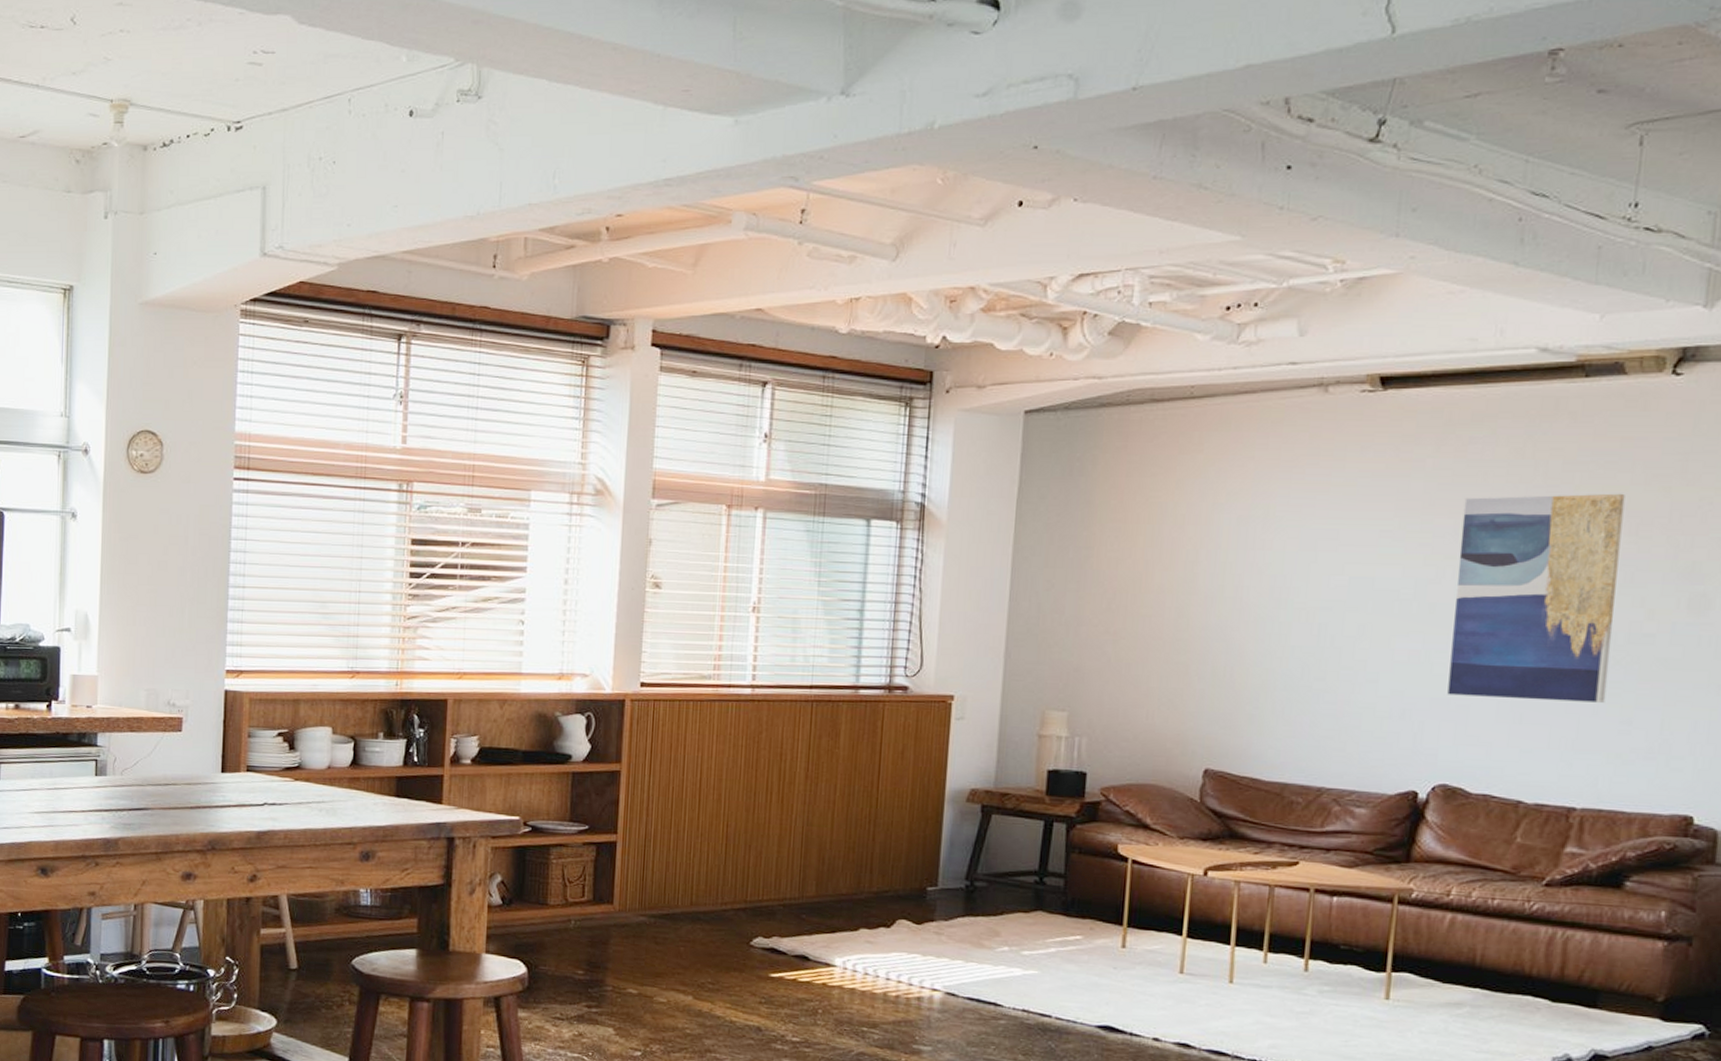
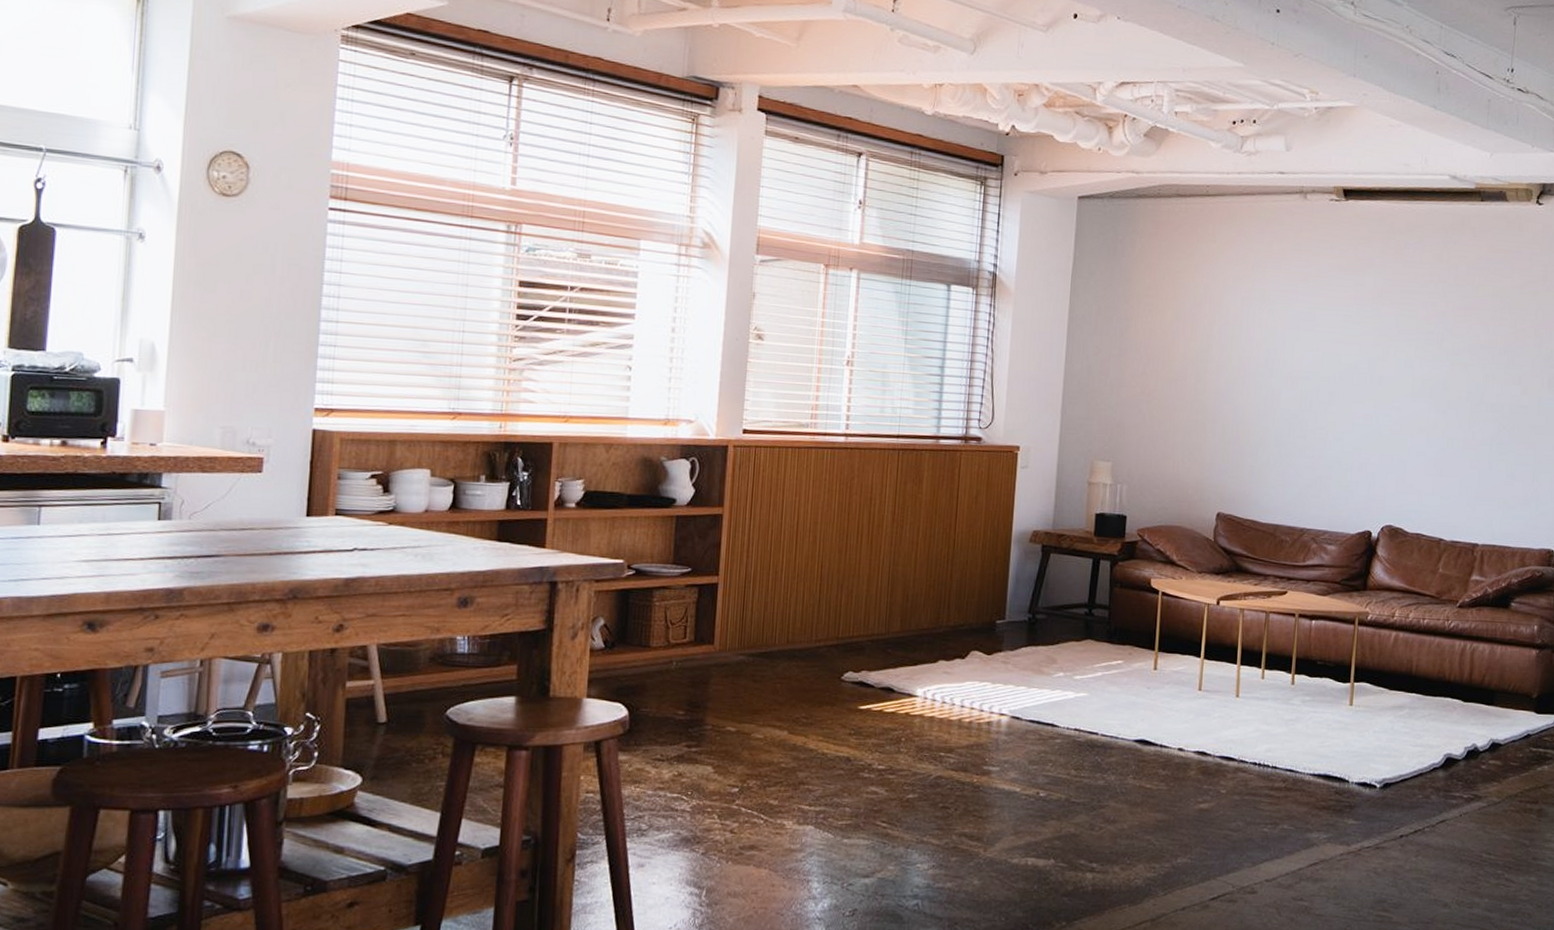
wall art: present [1447,493,1625,703] -> none [1391,292,1508,460]

